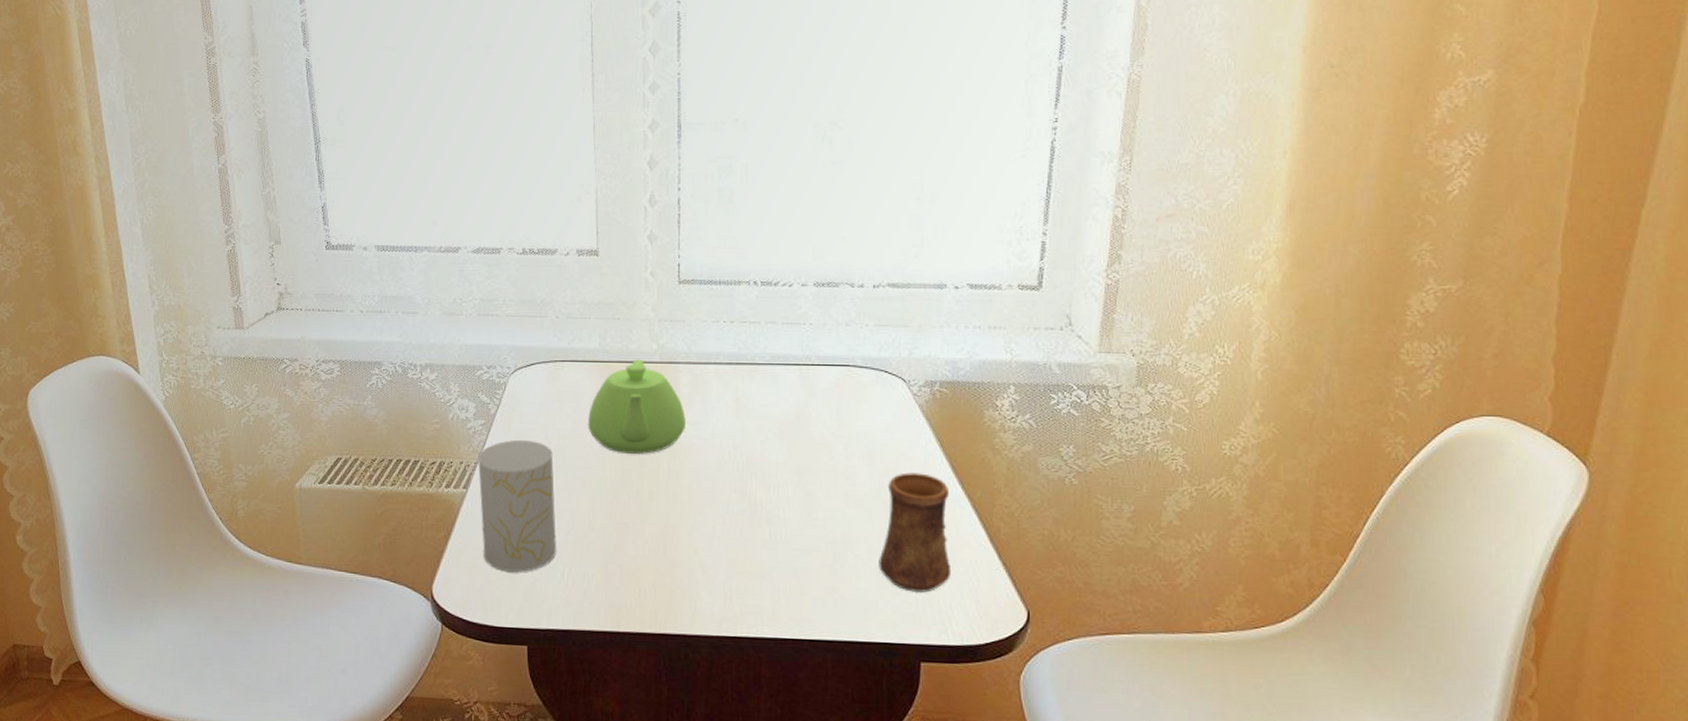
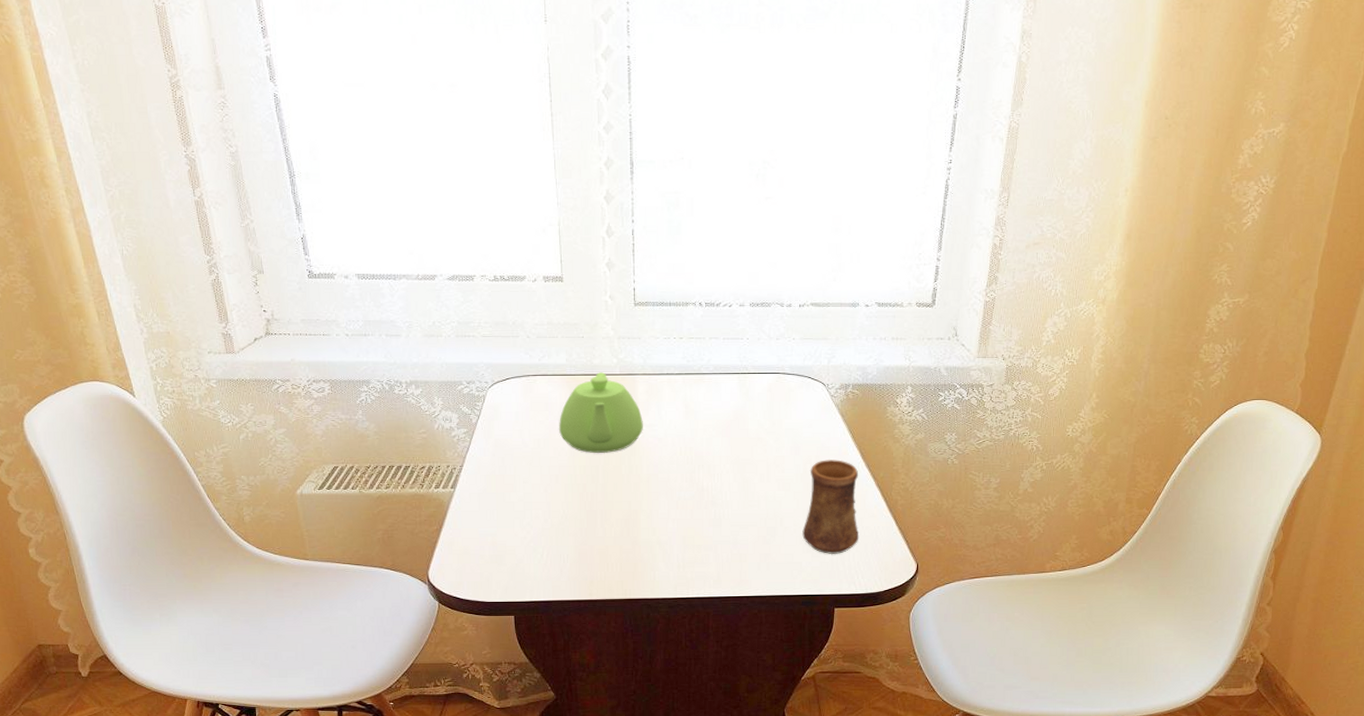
cup: present [478,439,556,572] -> none [463,444,535,556]

